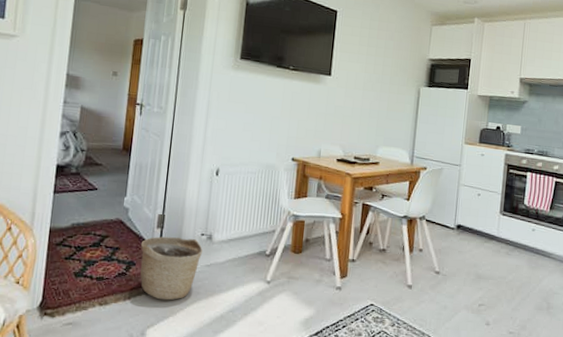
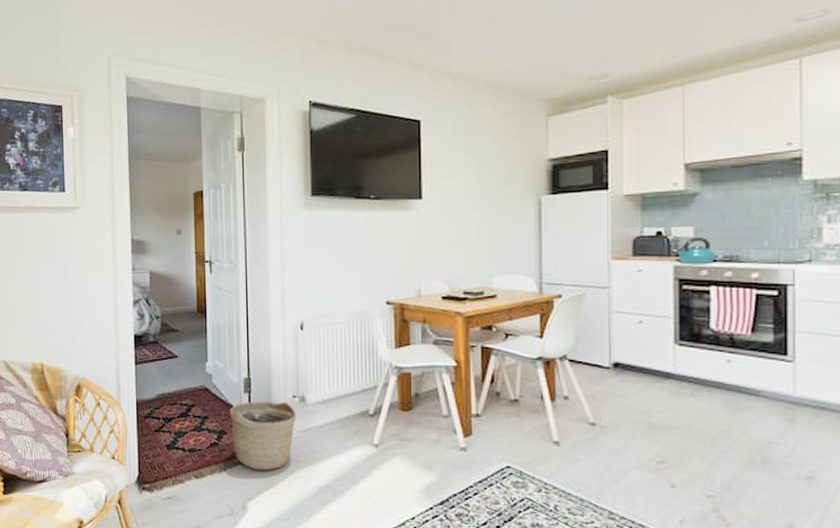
kettle: none [509,133,533,156] -> present [677,236,716,265]

